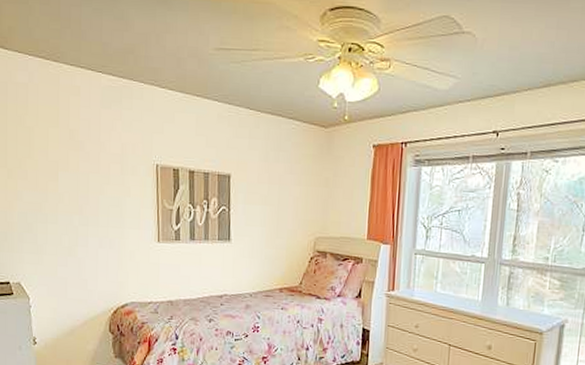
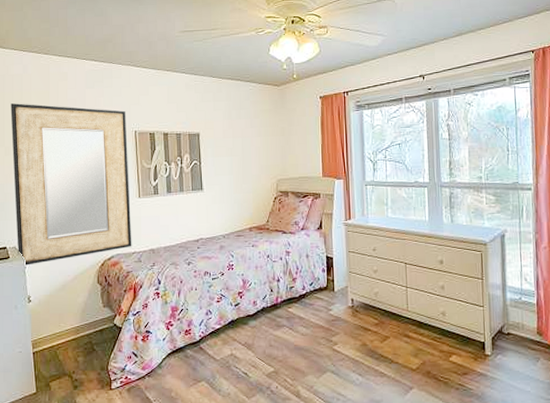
home mirror: none [14,117,149,305] -> present [10,103,132,266]

